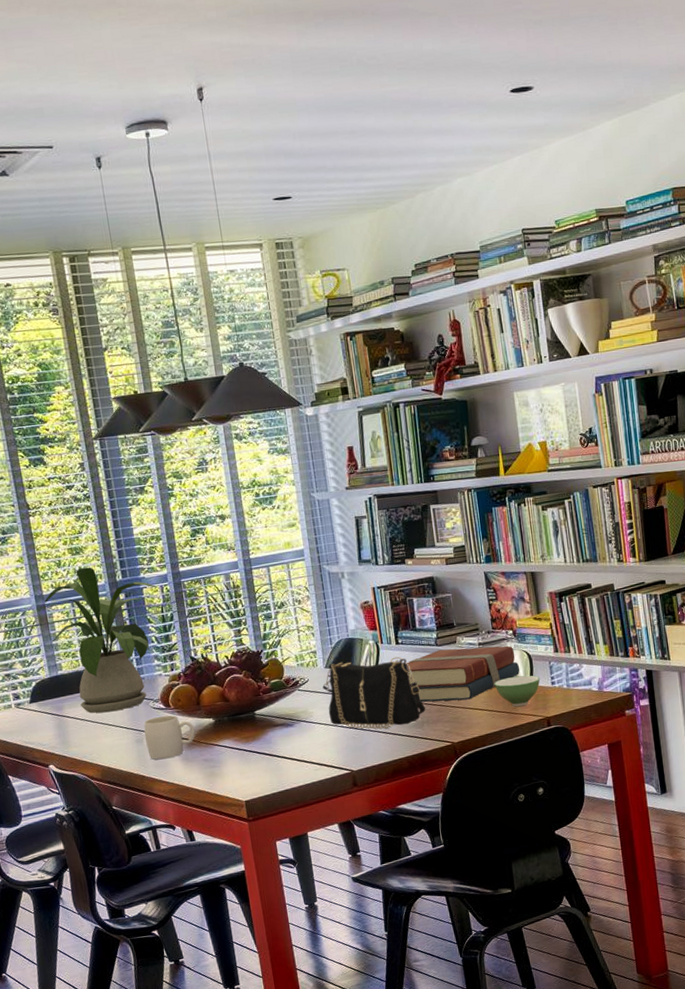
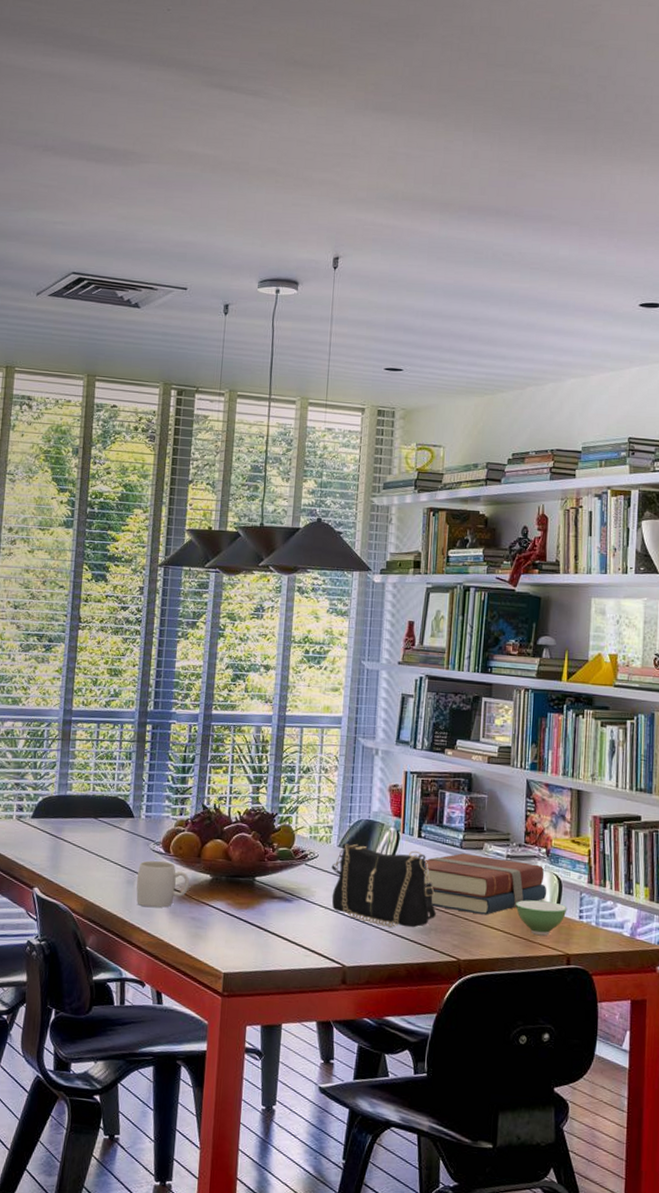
house plant: present [45,567,157,713] -> none [70,690,186,846]

